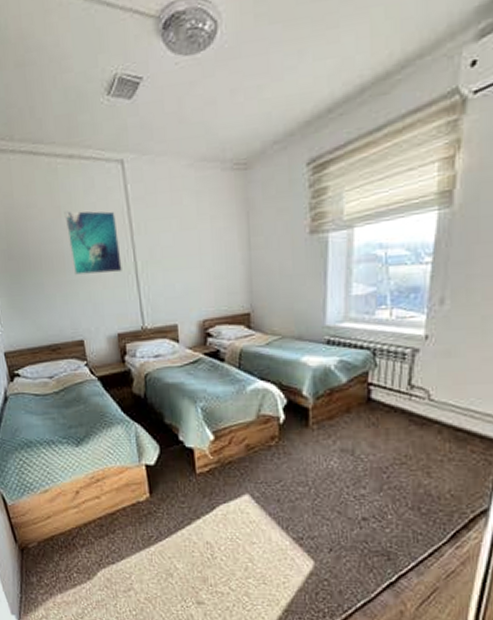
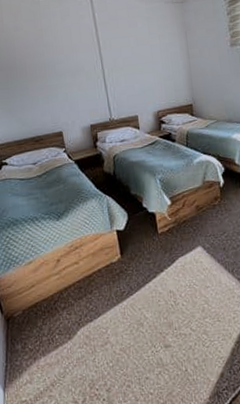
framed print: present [64,210,122,275] -> none [45,32,93,81]

